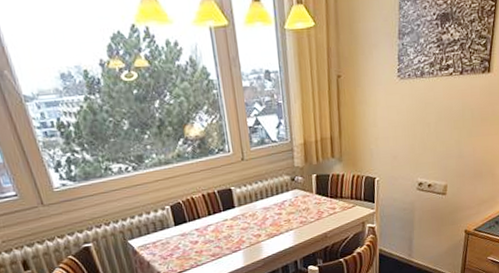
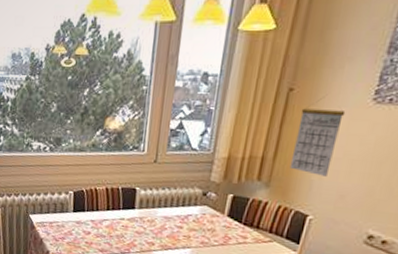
calendar: none [350,77,382,144] -> present [289,94,346,176]

